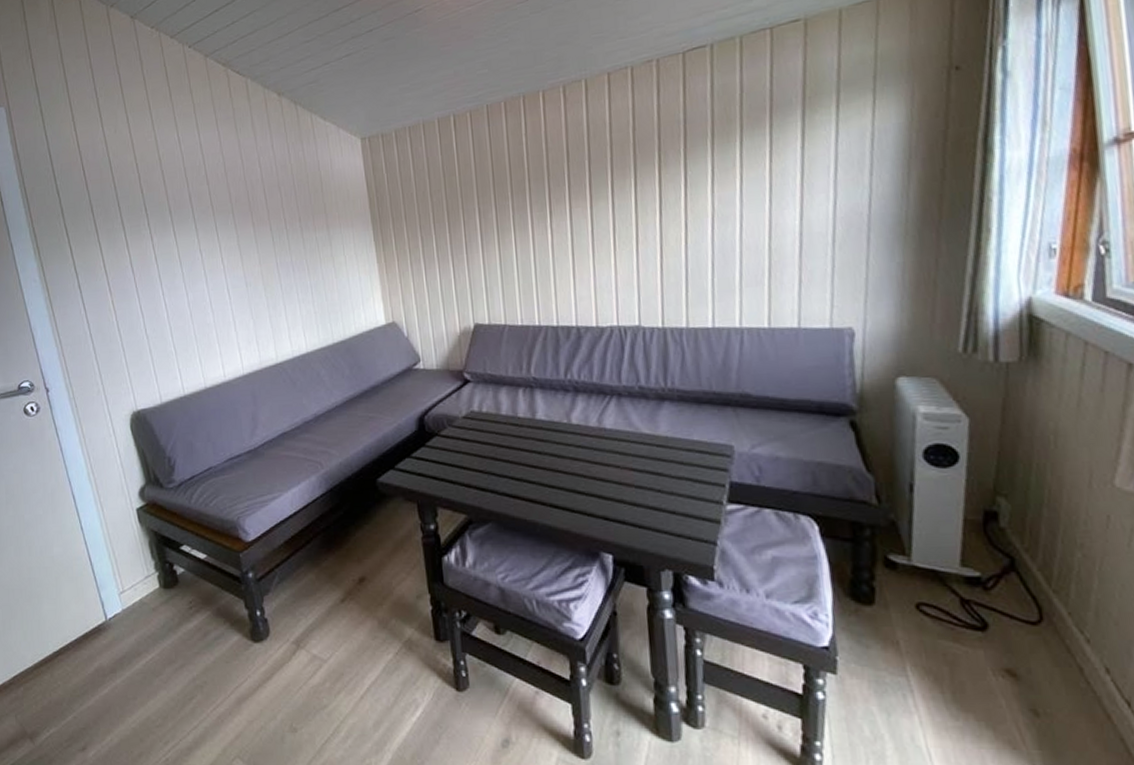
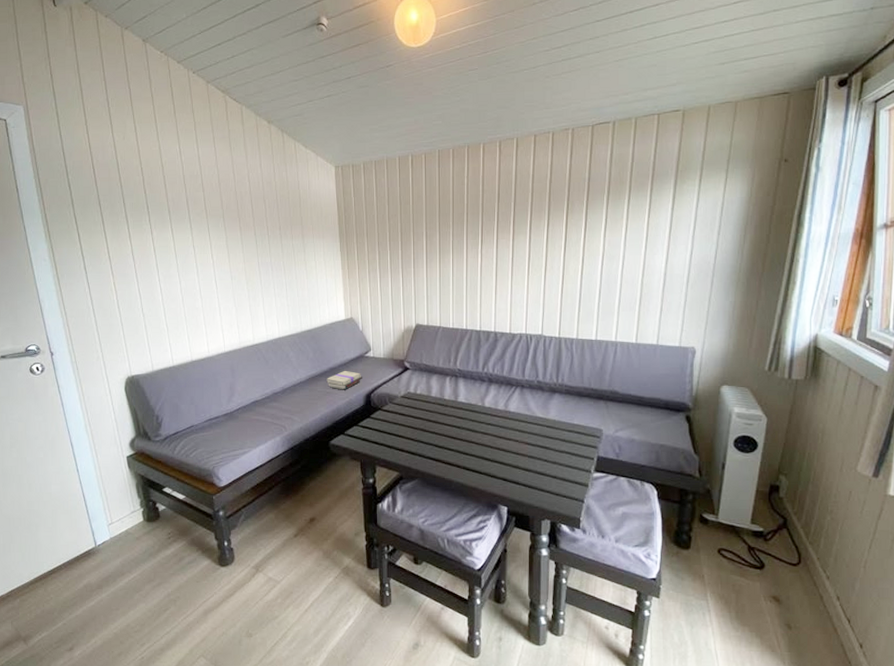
books: none [368,388,413,414] -> present [326,370,363,390]

